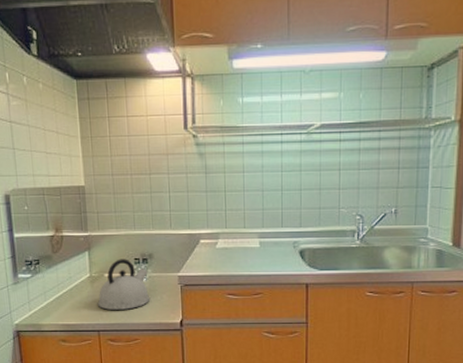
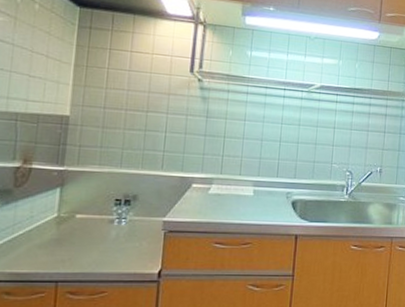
kettle: present [97,259,151,310] -> none [60,198,129,257]

